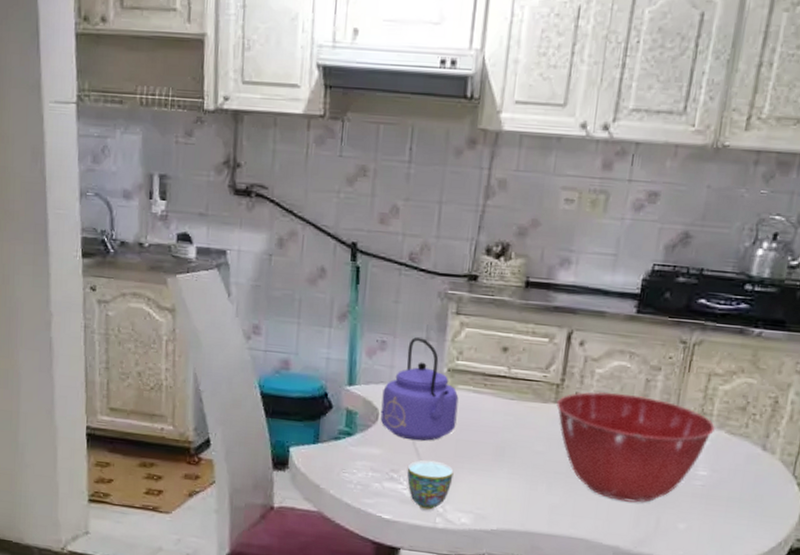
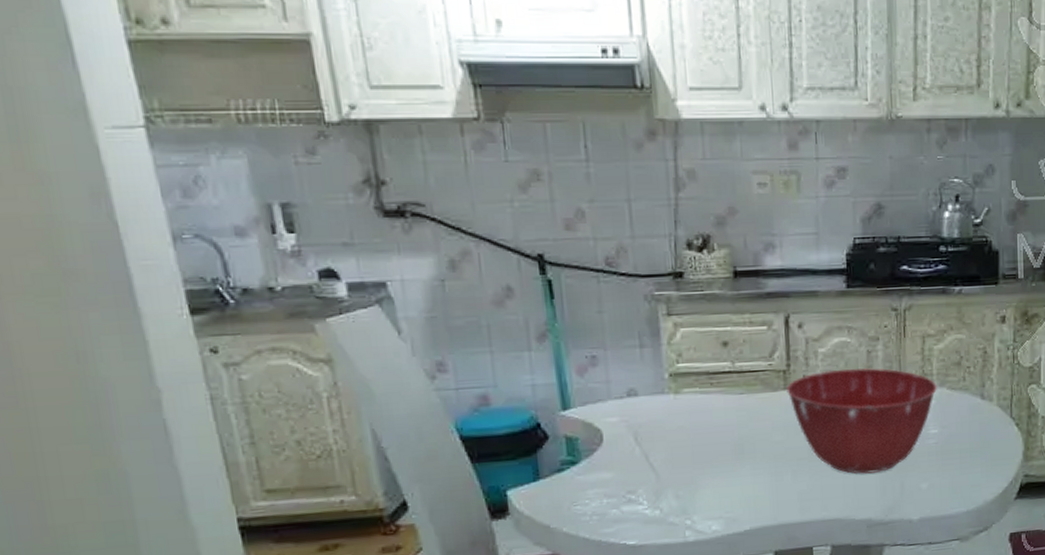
kettle: present [380,337,459,441] -> none [602,346,689,456]
teacup: present [407,460,454,511] -> none [644,472,696,527]

